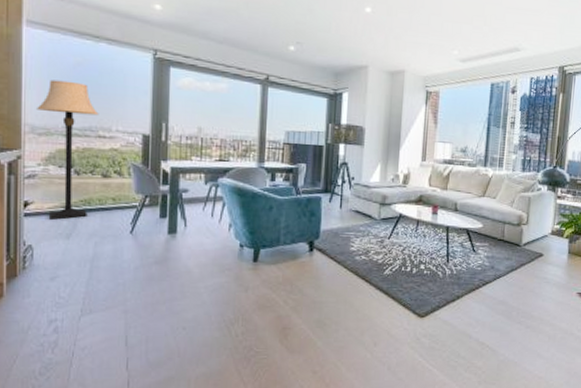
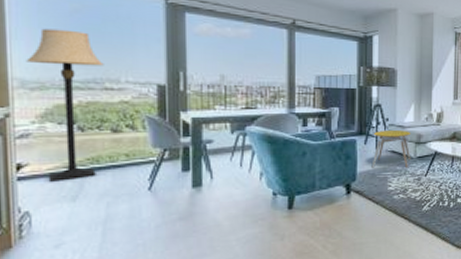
stool: none [335,189,377,230] -> present [371,131,411,168]

